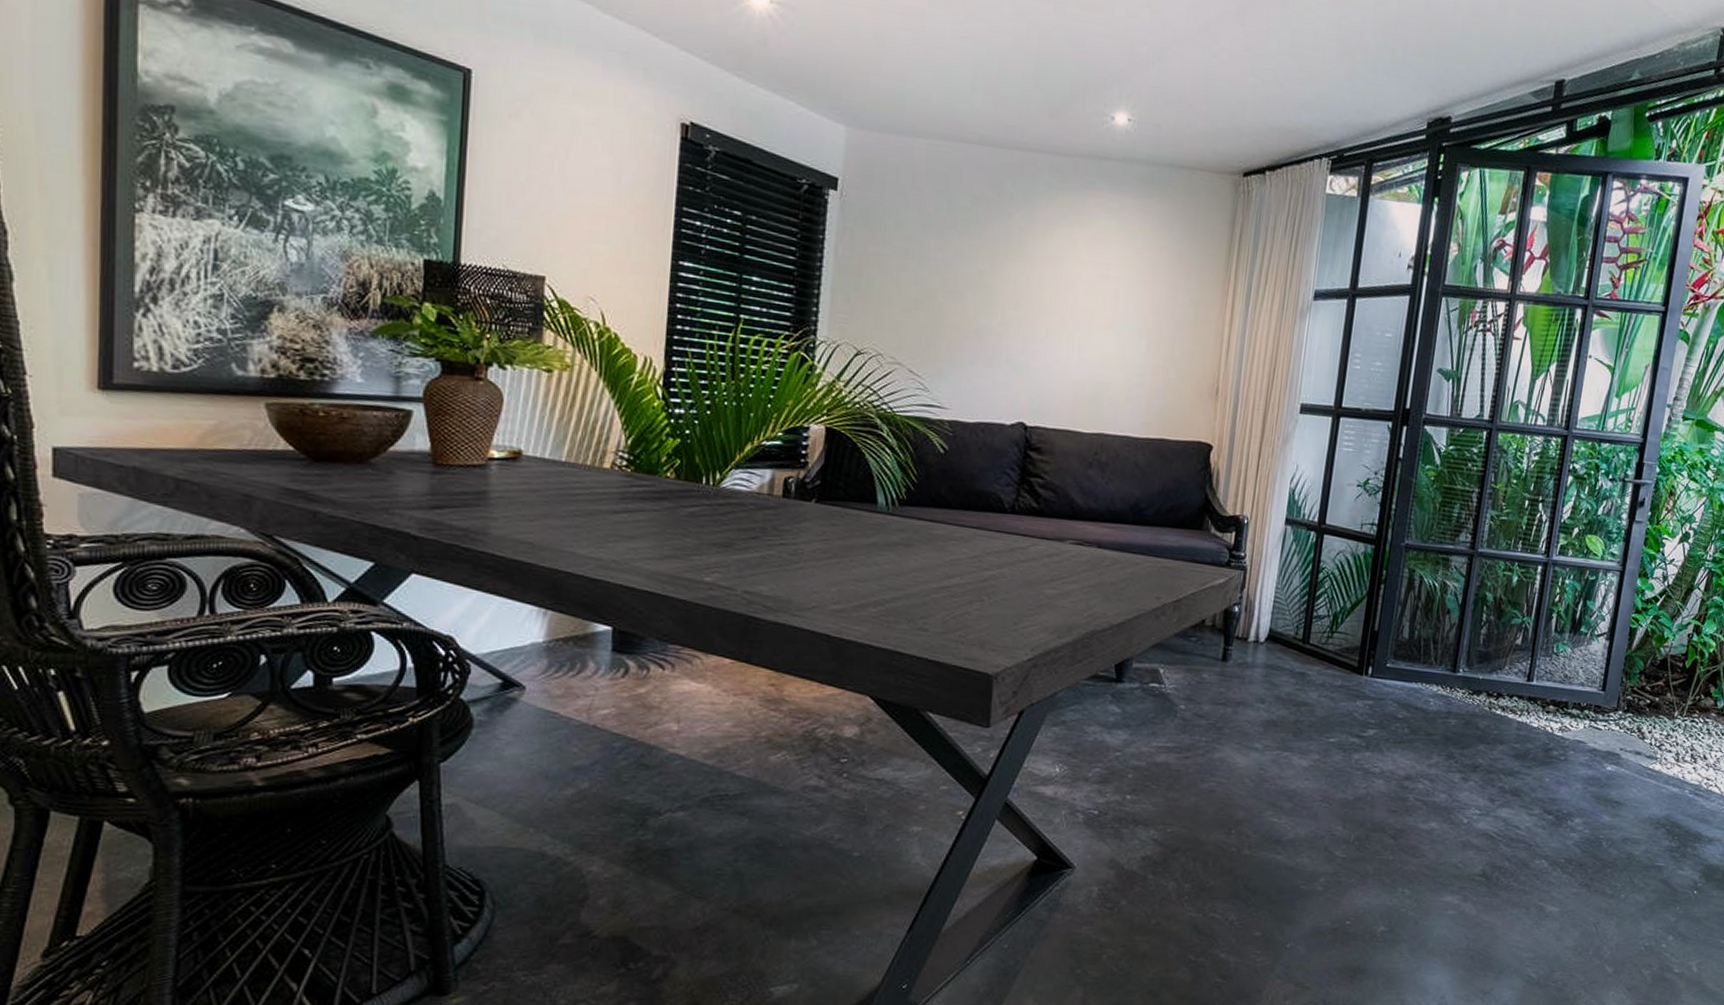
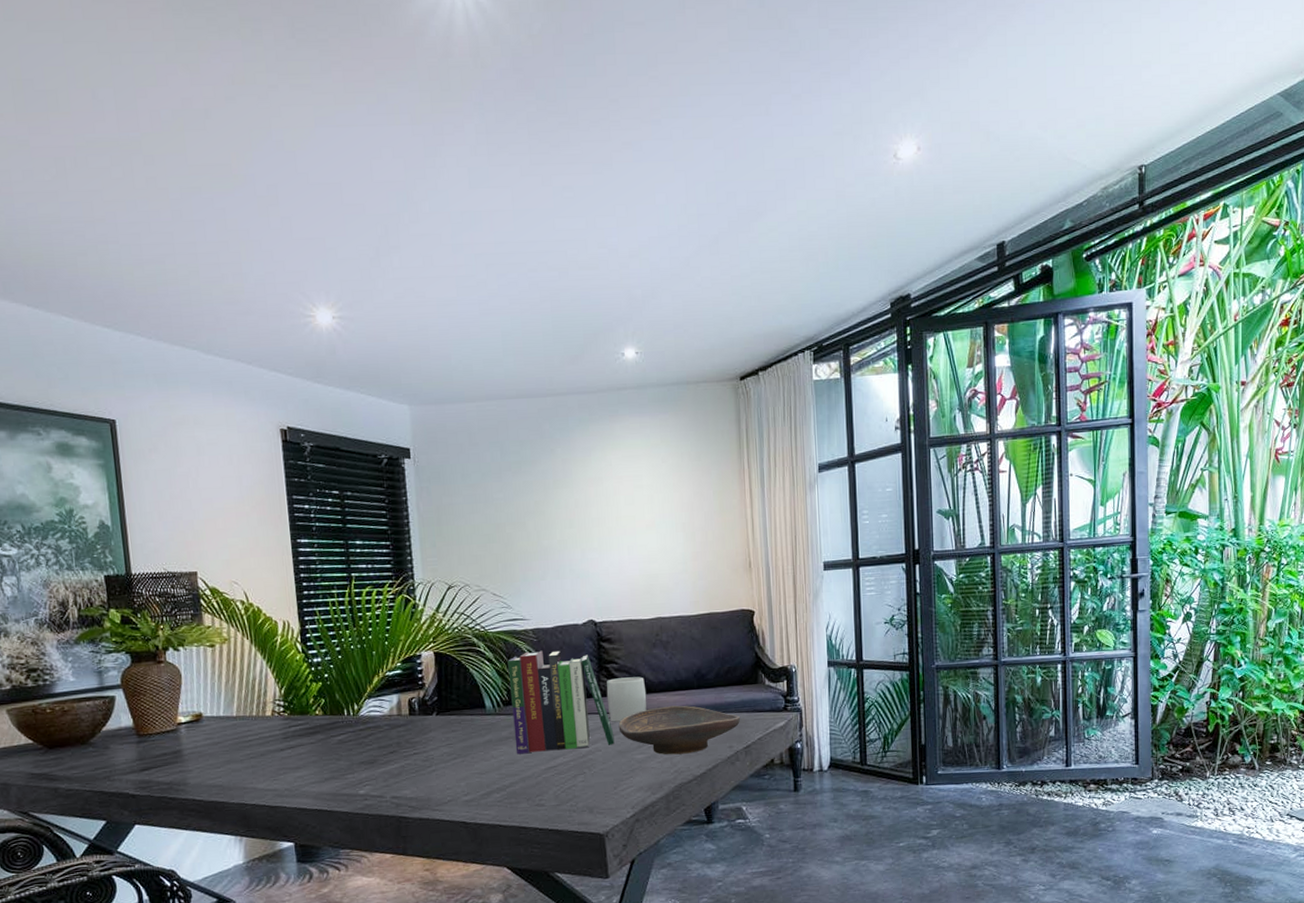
books: none [904,446,1025,573] -> present [507,650,615,755]
mug: none [1023,495,1072,548] -> present [606,676,647,723]
decorative bowl: none [1031,537,1176,598] -> present [618,705,741,755]

